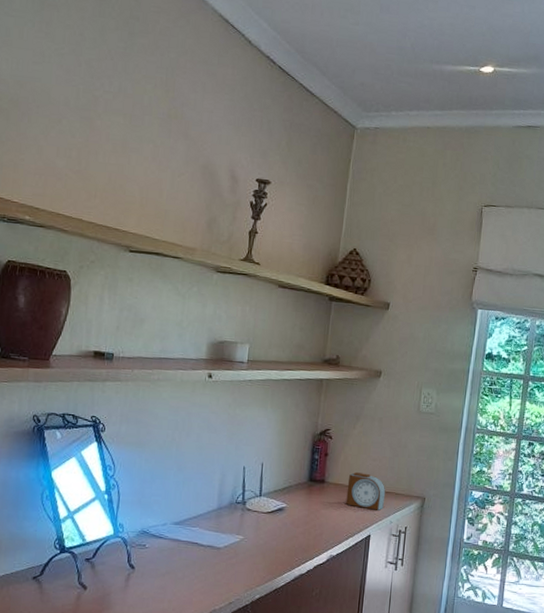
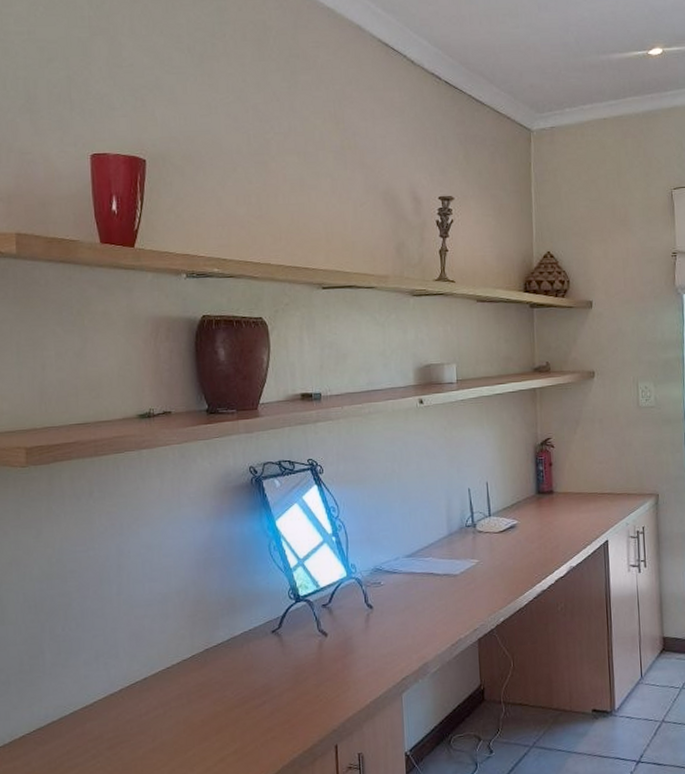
alarm clock: present [346,472,386,510] -> none [577,477,618,514]

